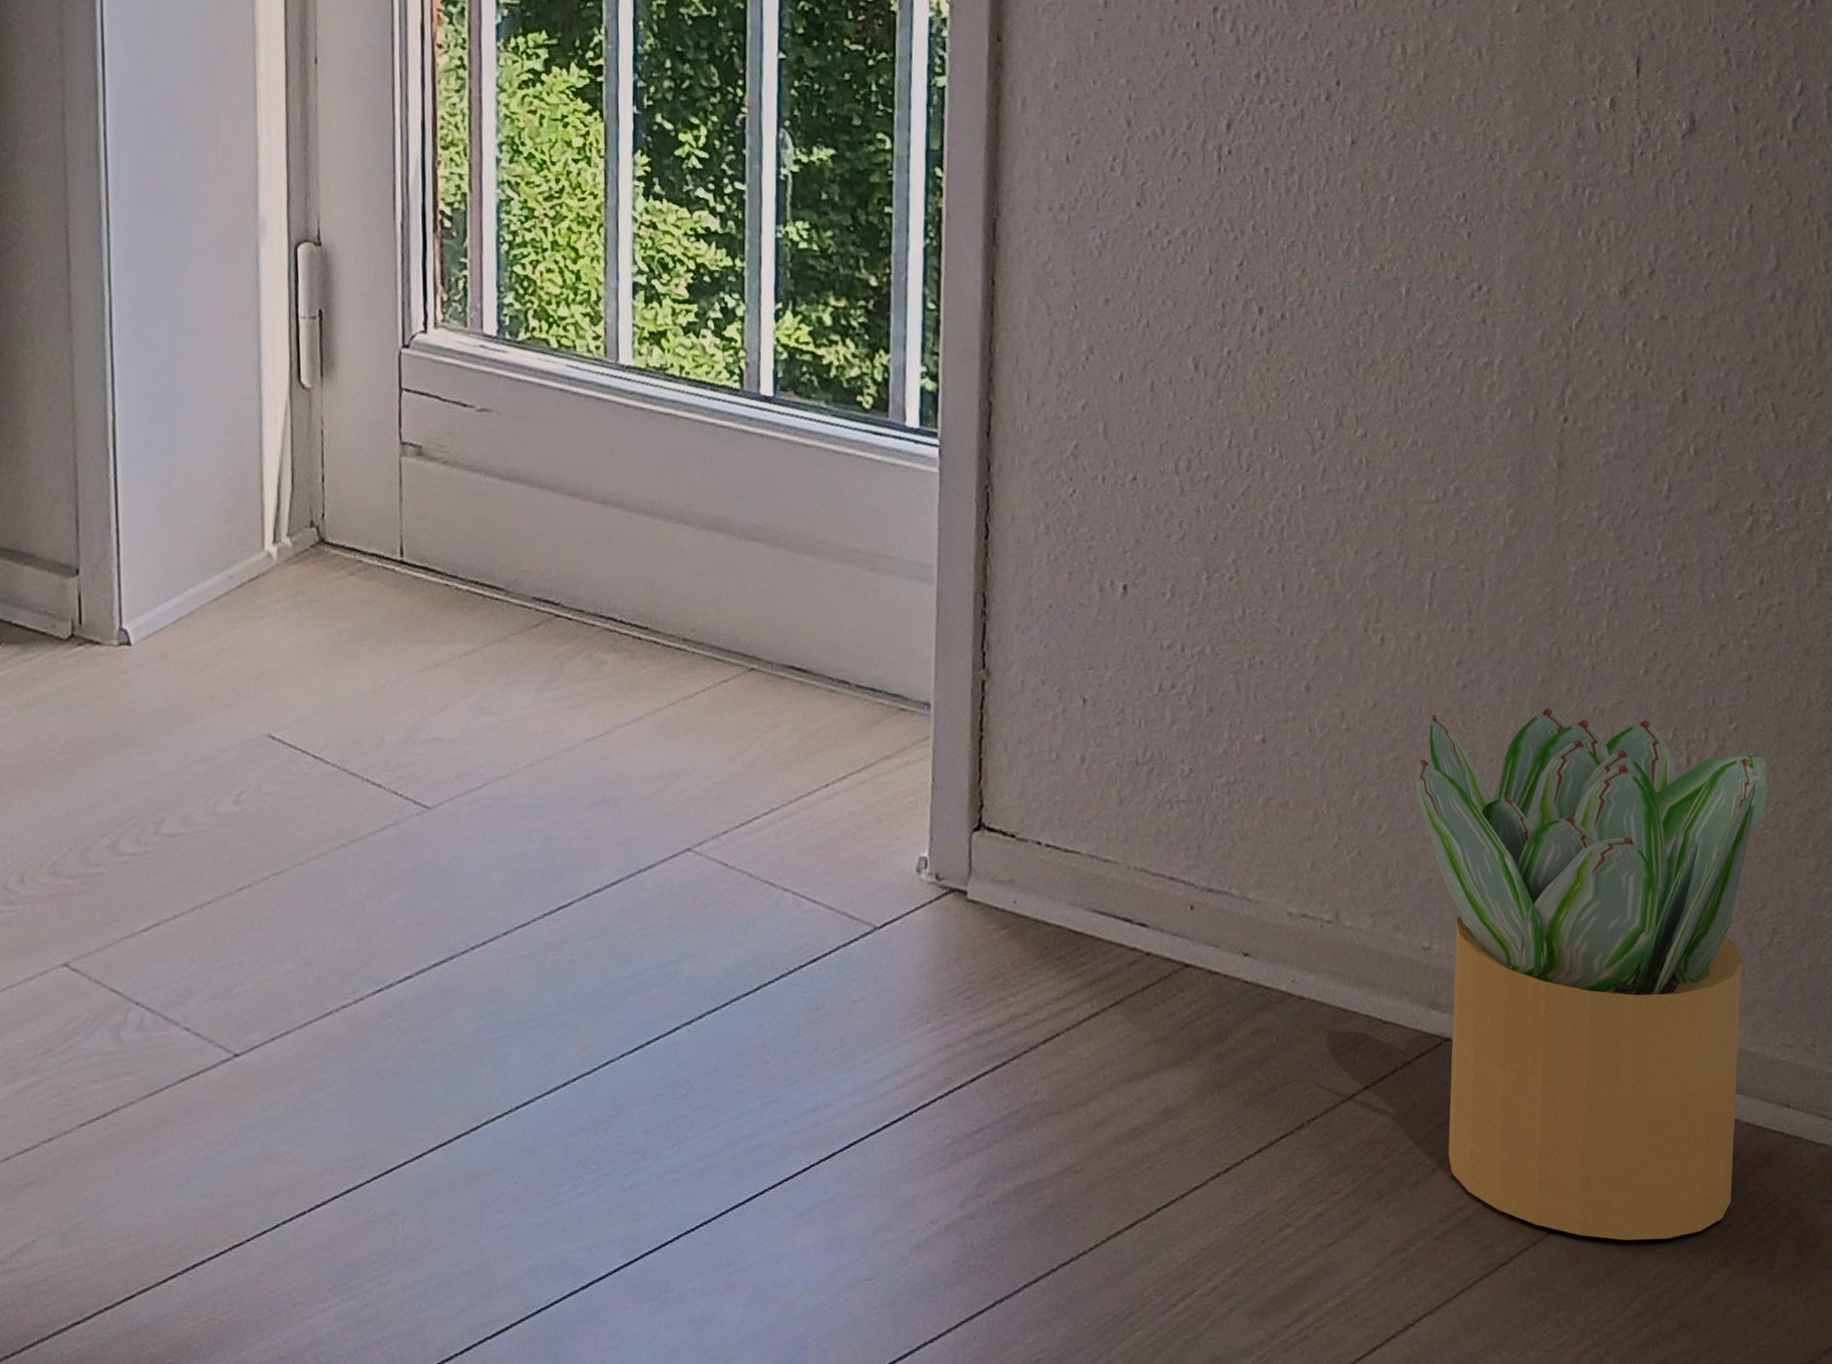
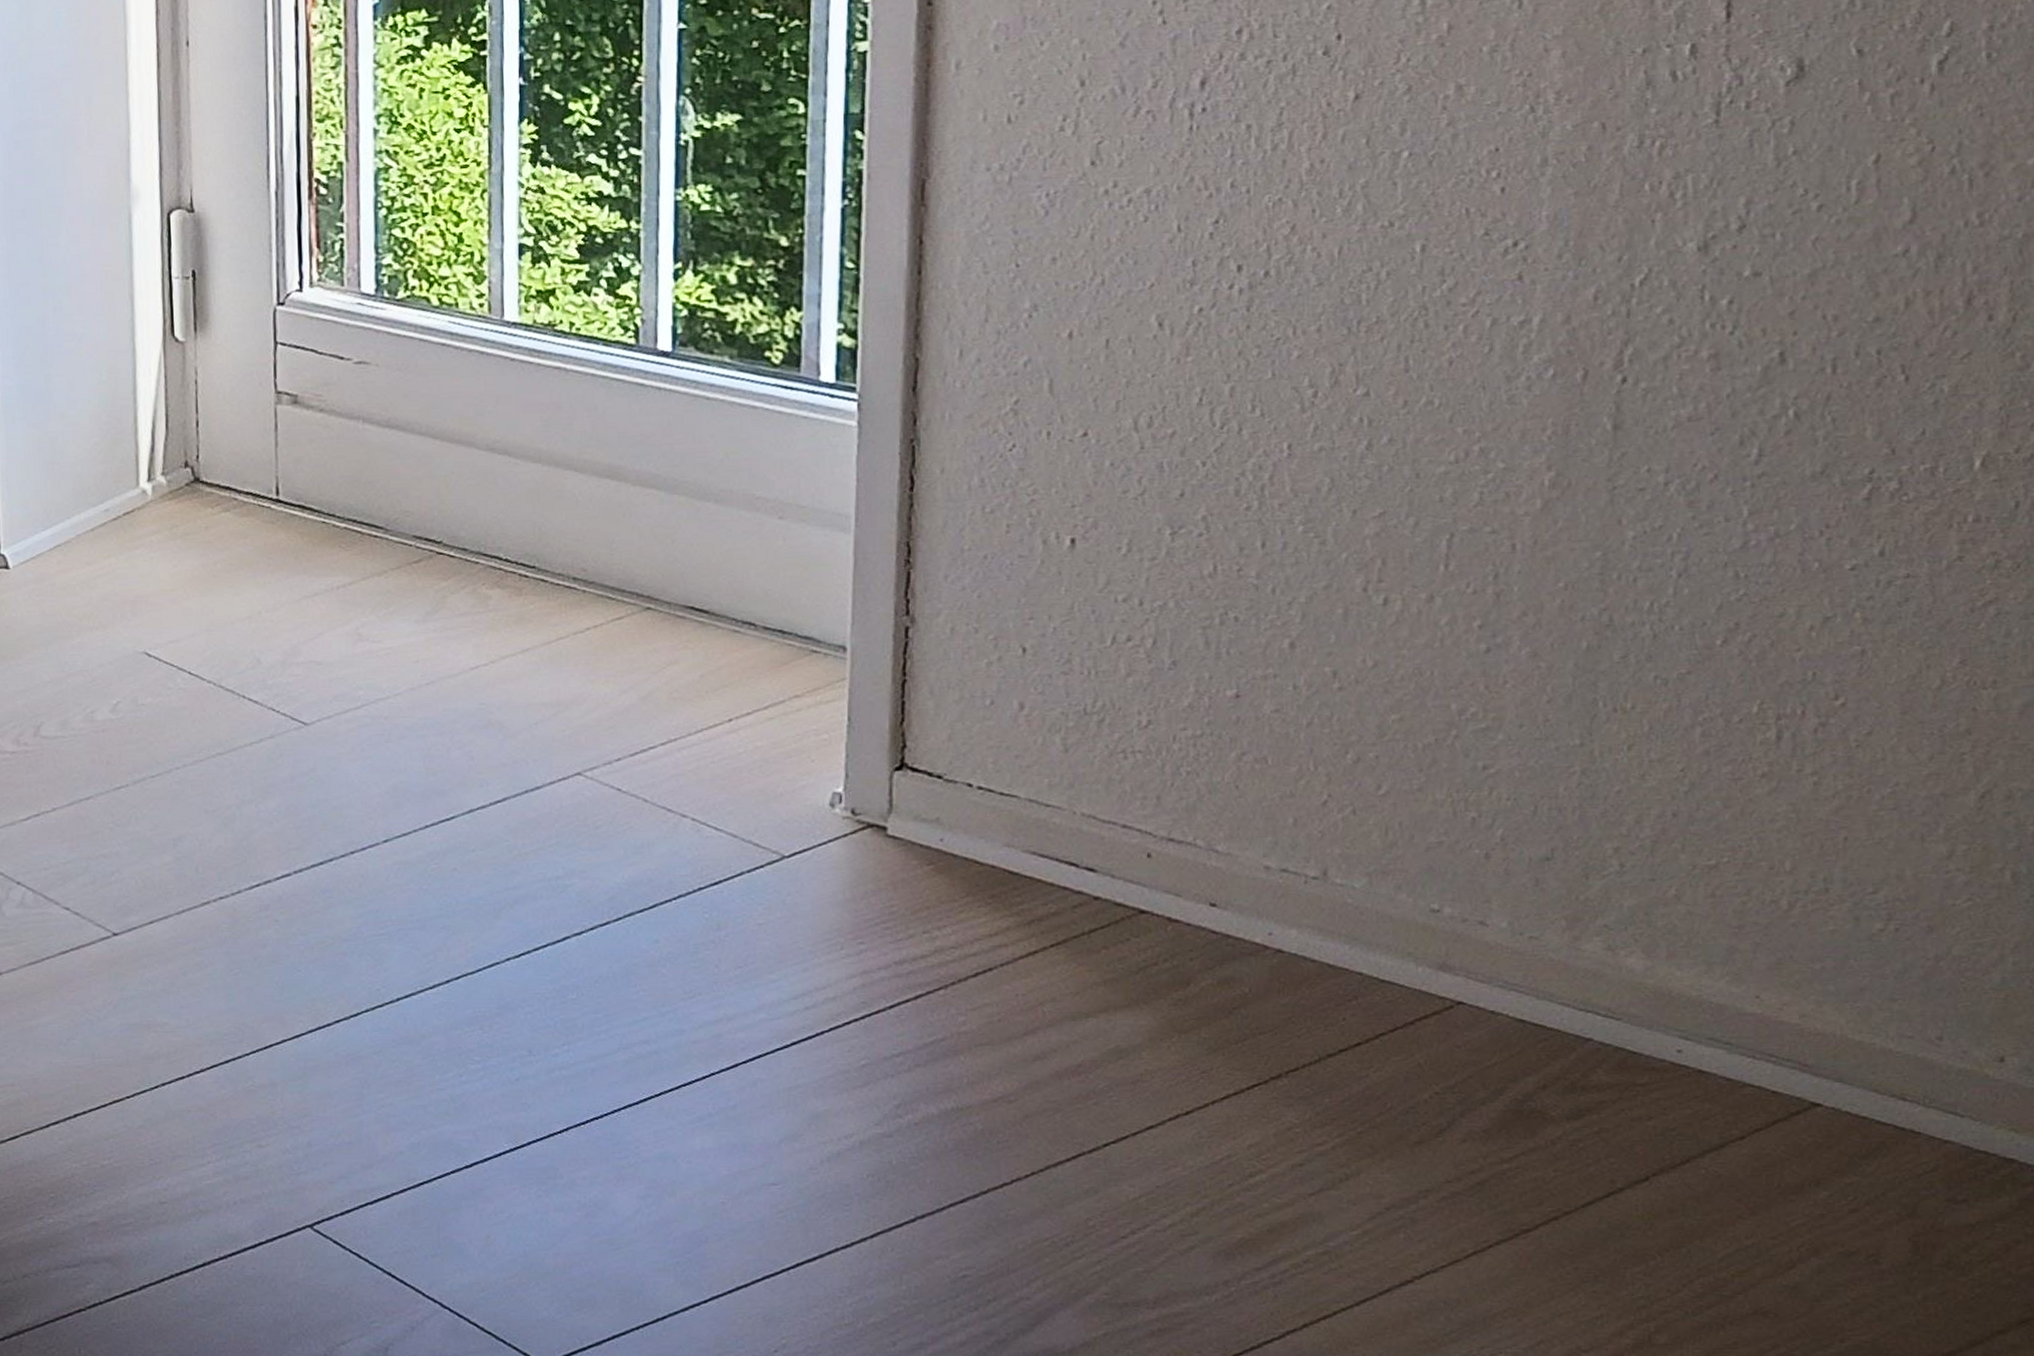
potted plant: present [1415,708,1768,1241] -> none [1424,675,1884,1223]

